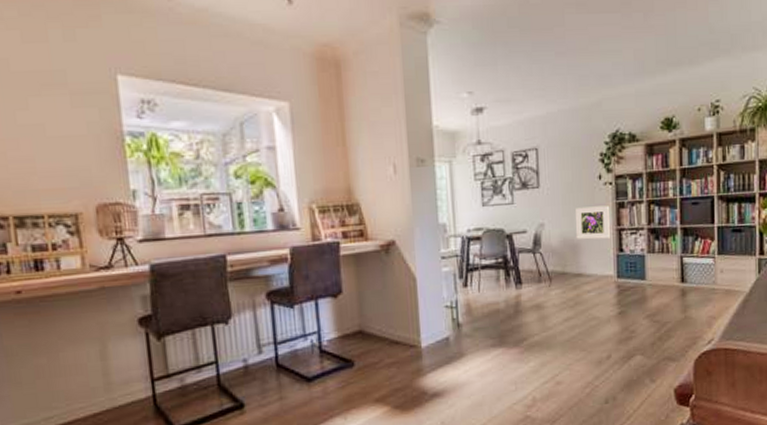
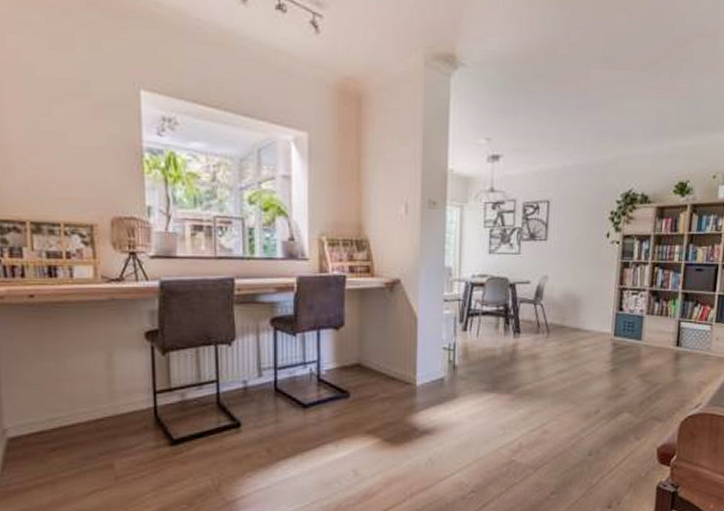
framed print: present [575,205,610,240] -> none [577,263,615,296]

